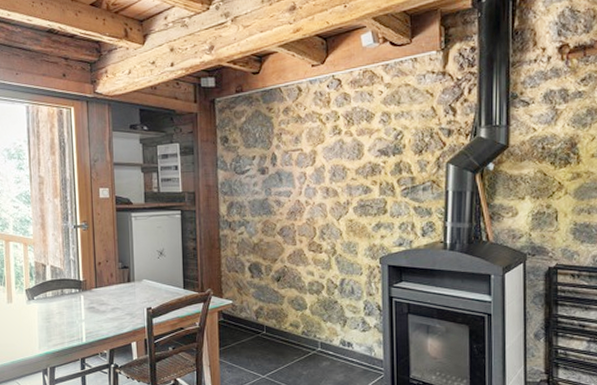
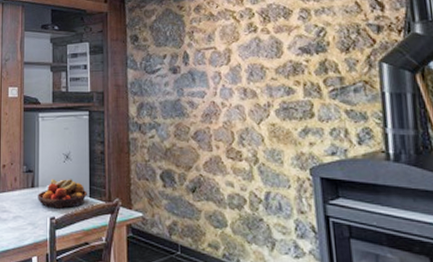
fruit bowl: none [134,273,181,300] -> present [38,179,87,209]

